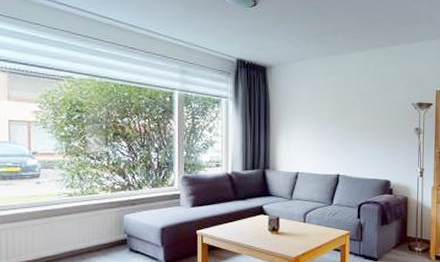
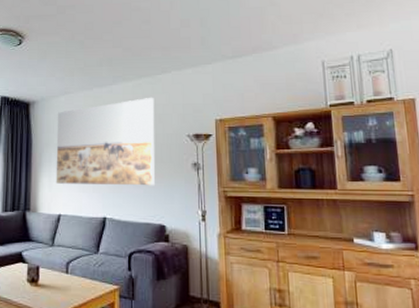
wall art: none [293,67,385,148] -> present [55,97,155,186]

